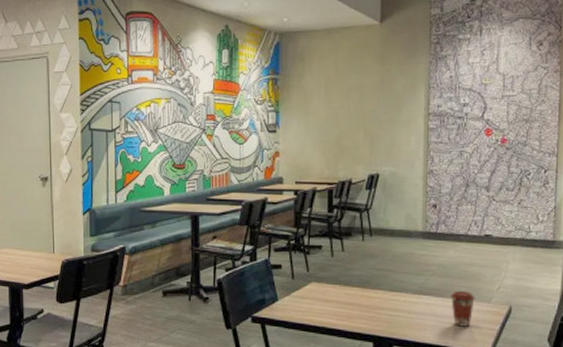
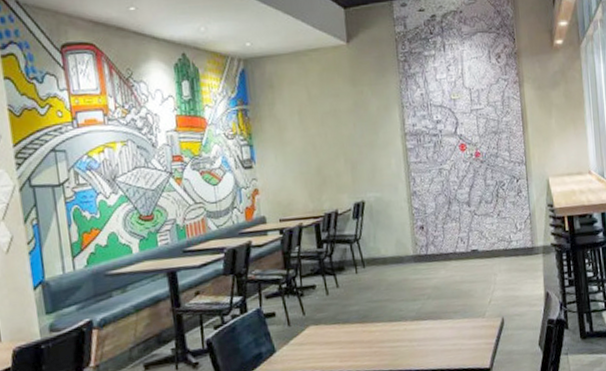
coffee cup: present [450,291,475,327] -> none [446,309,470,347]

